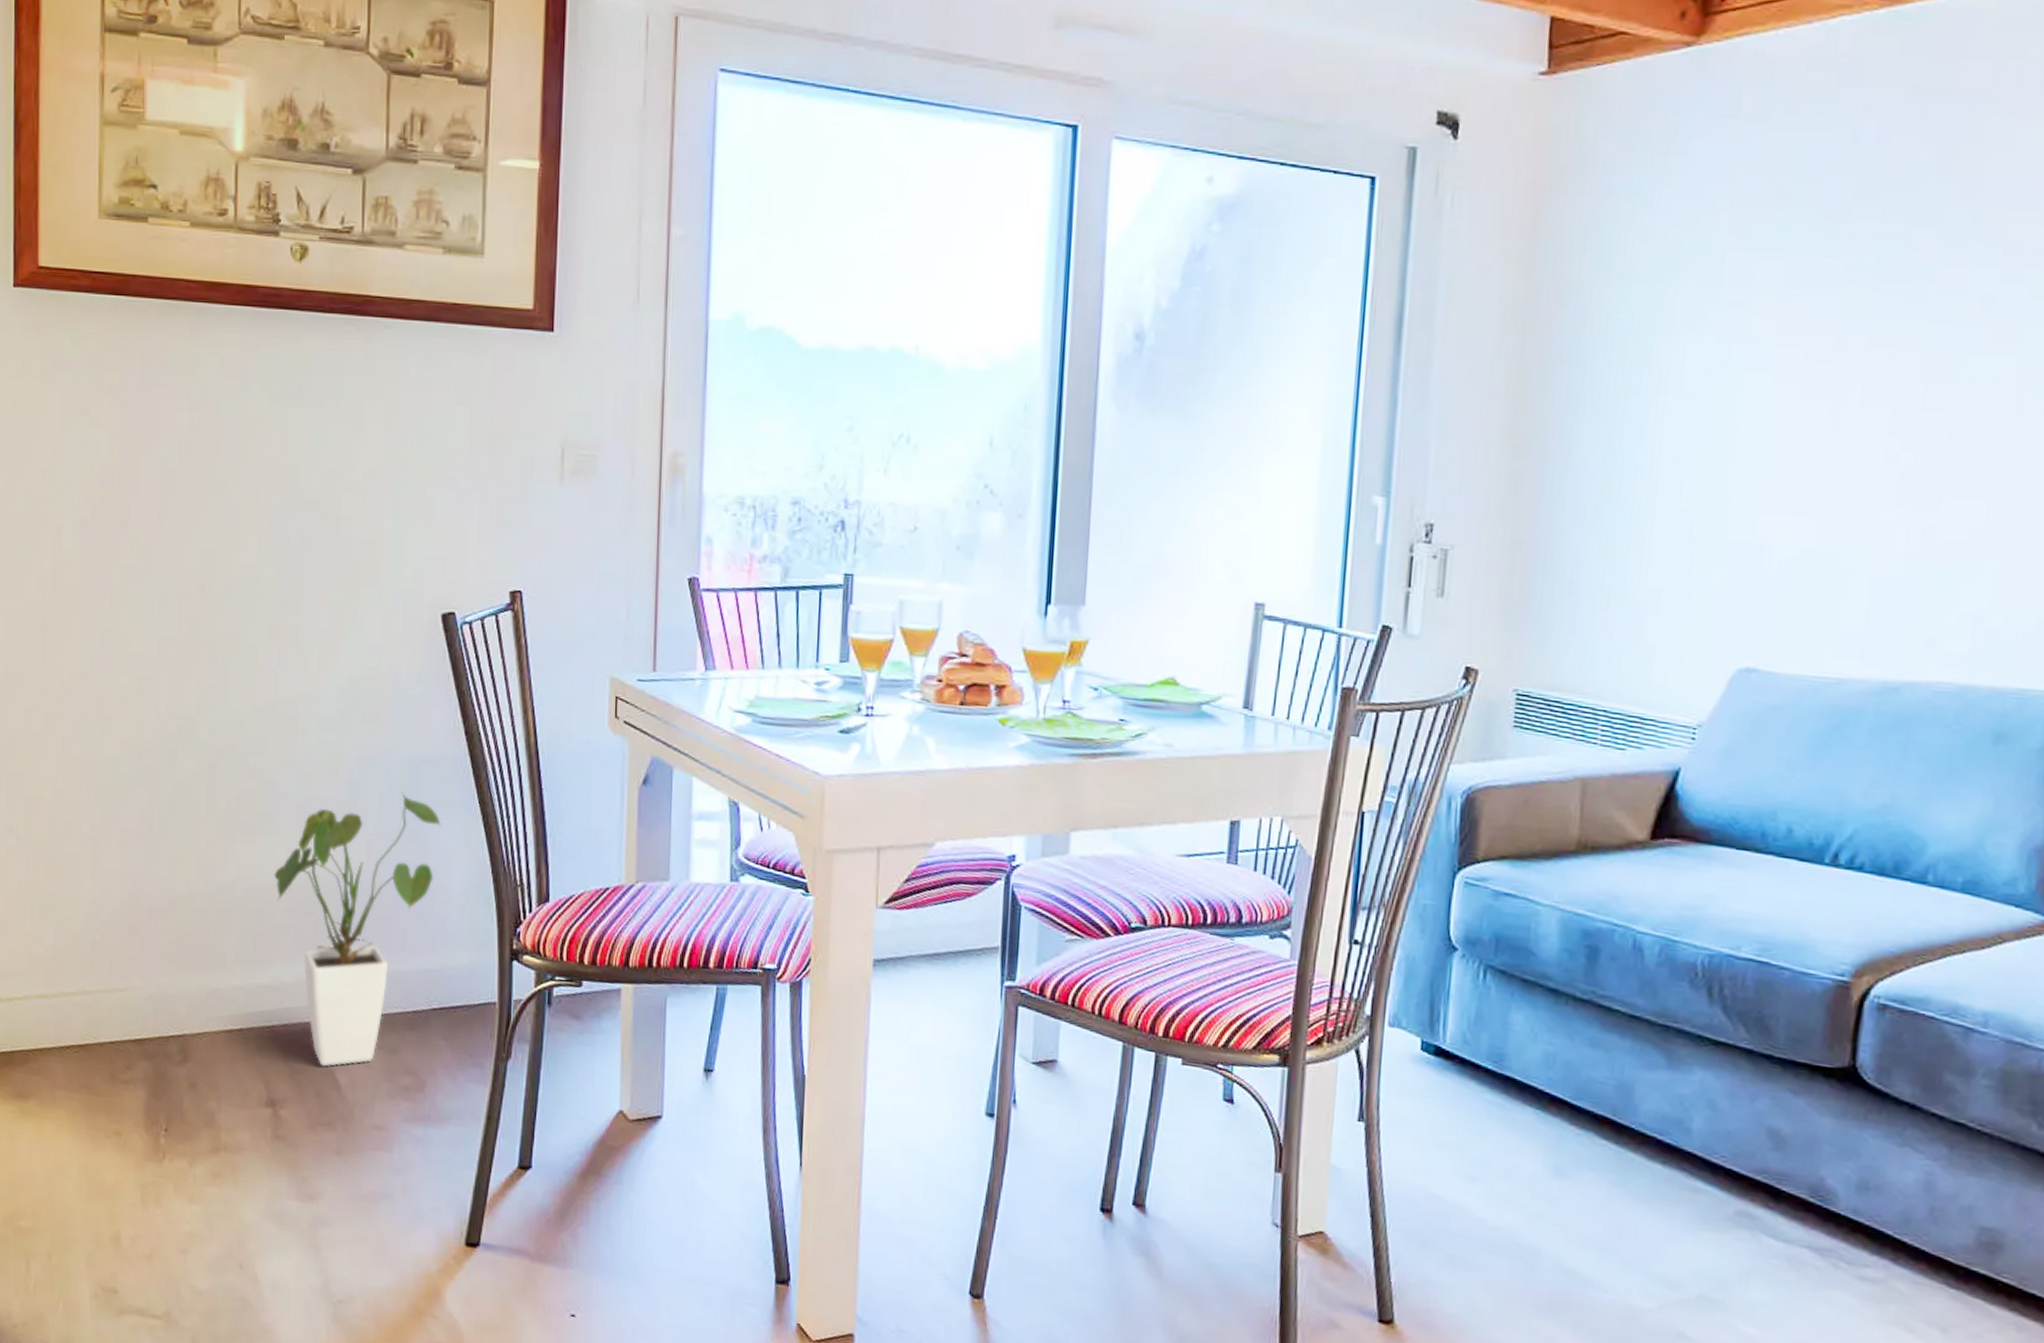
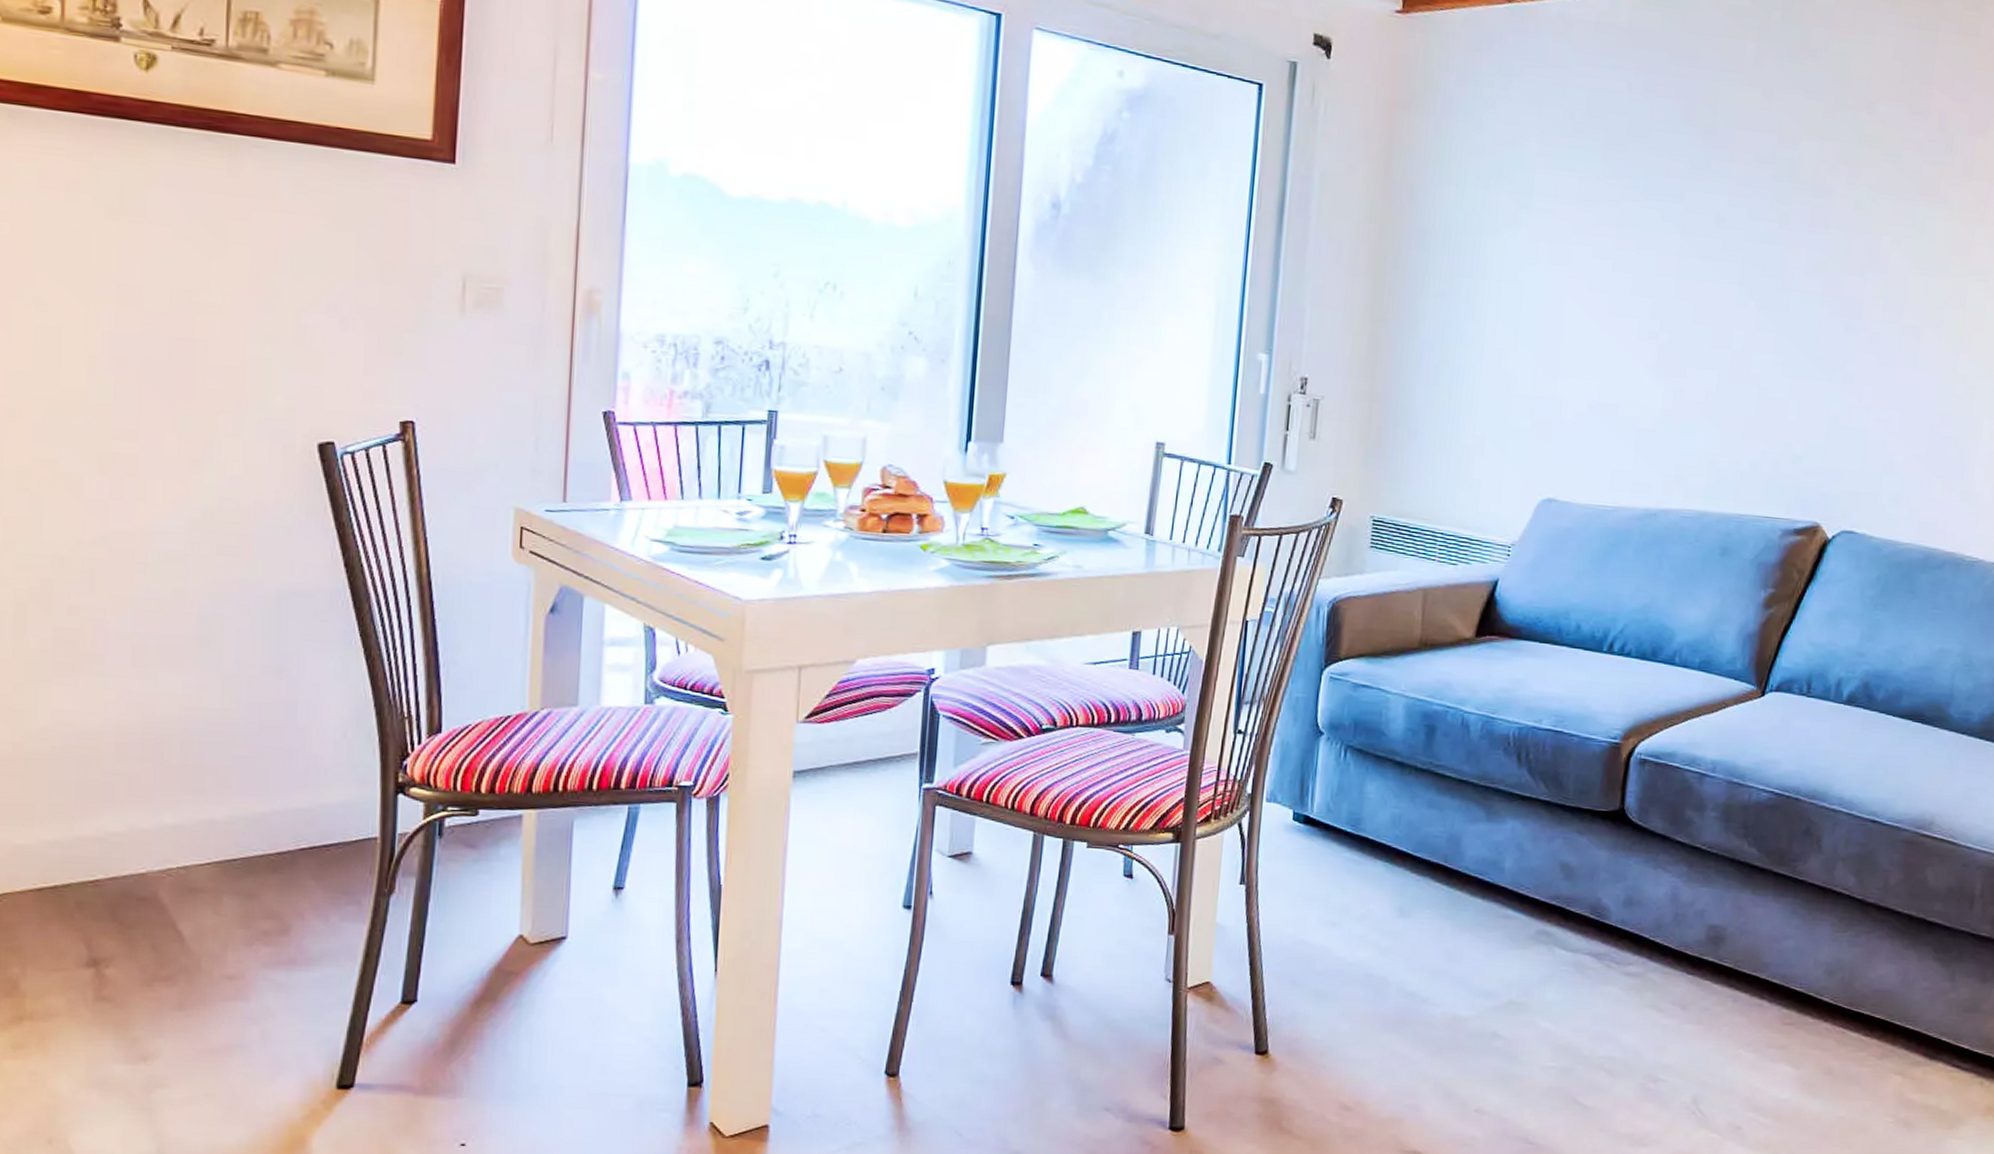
house plant: present [274,792,441,1067] -> none [101,627,314,919]

